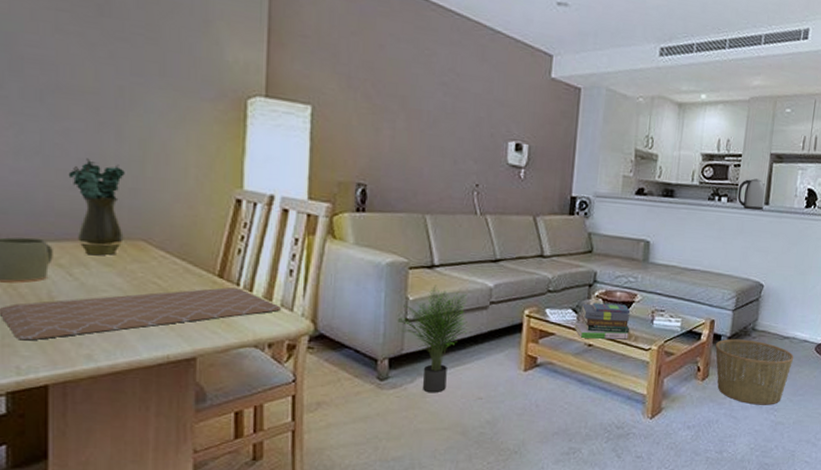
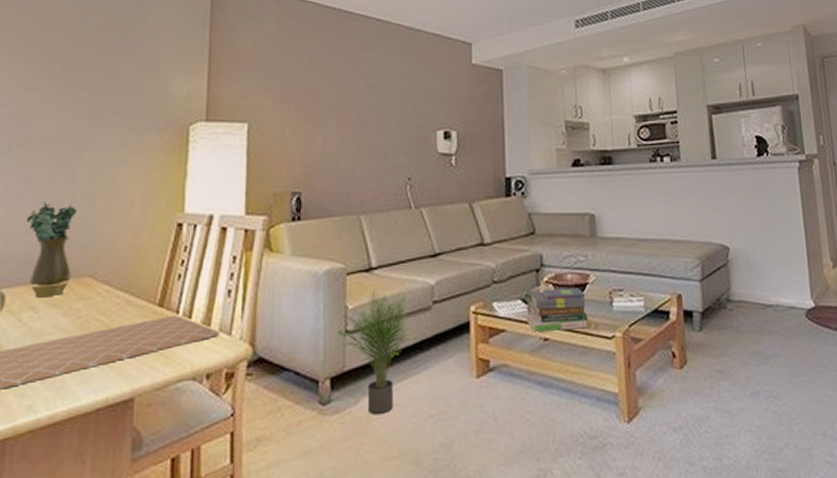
basket: present [715,339,794,405] -> none [687,313,784,393]
kettle: present [737,178,765,211] -> none [680,133,711,167]

